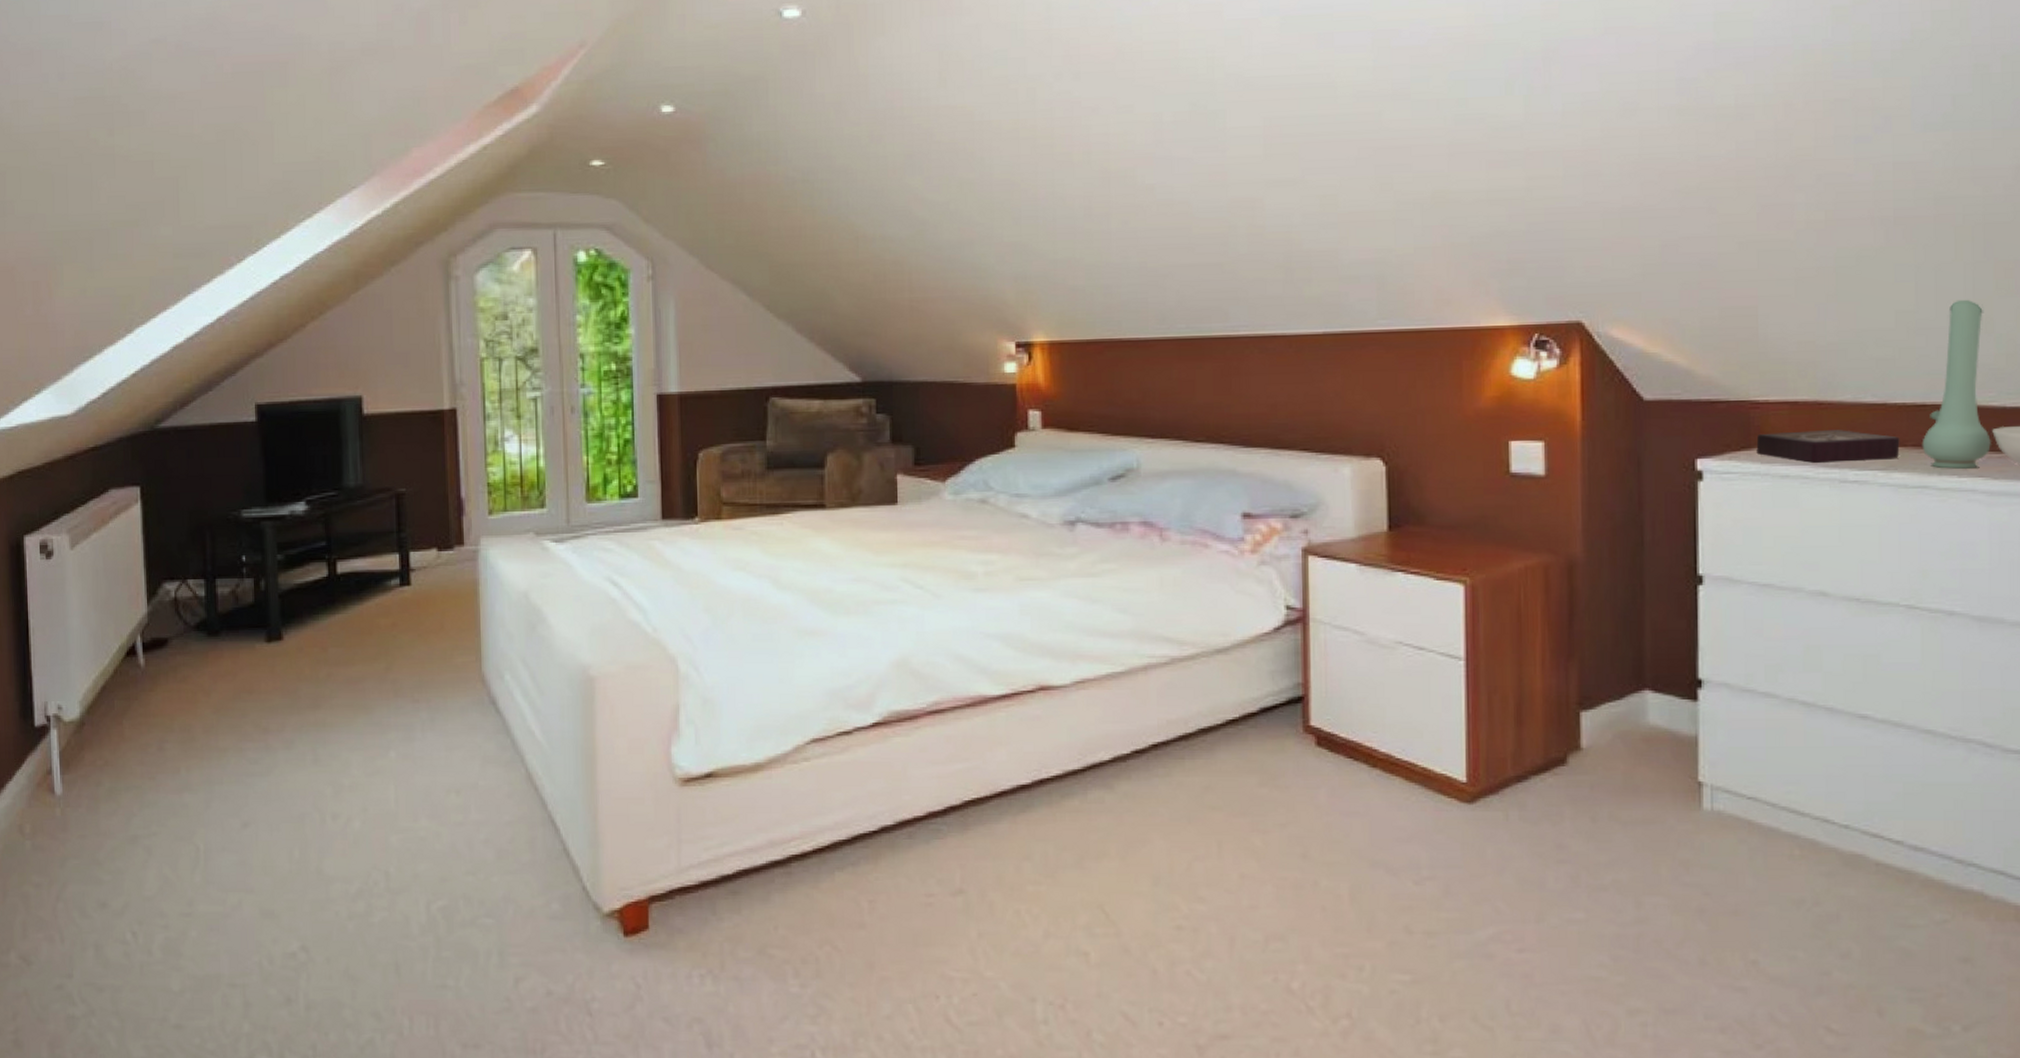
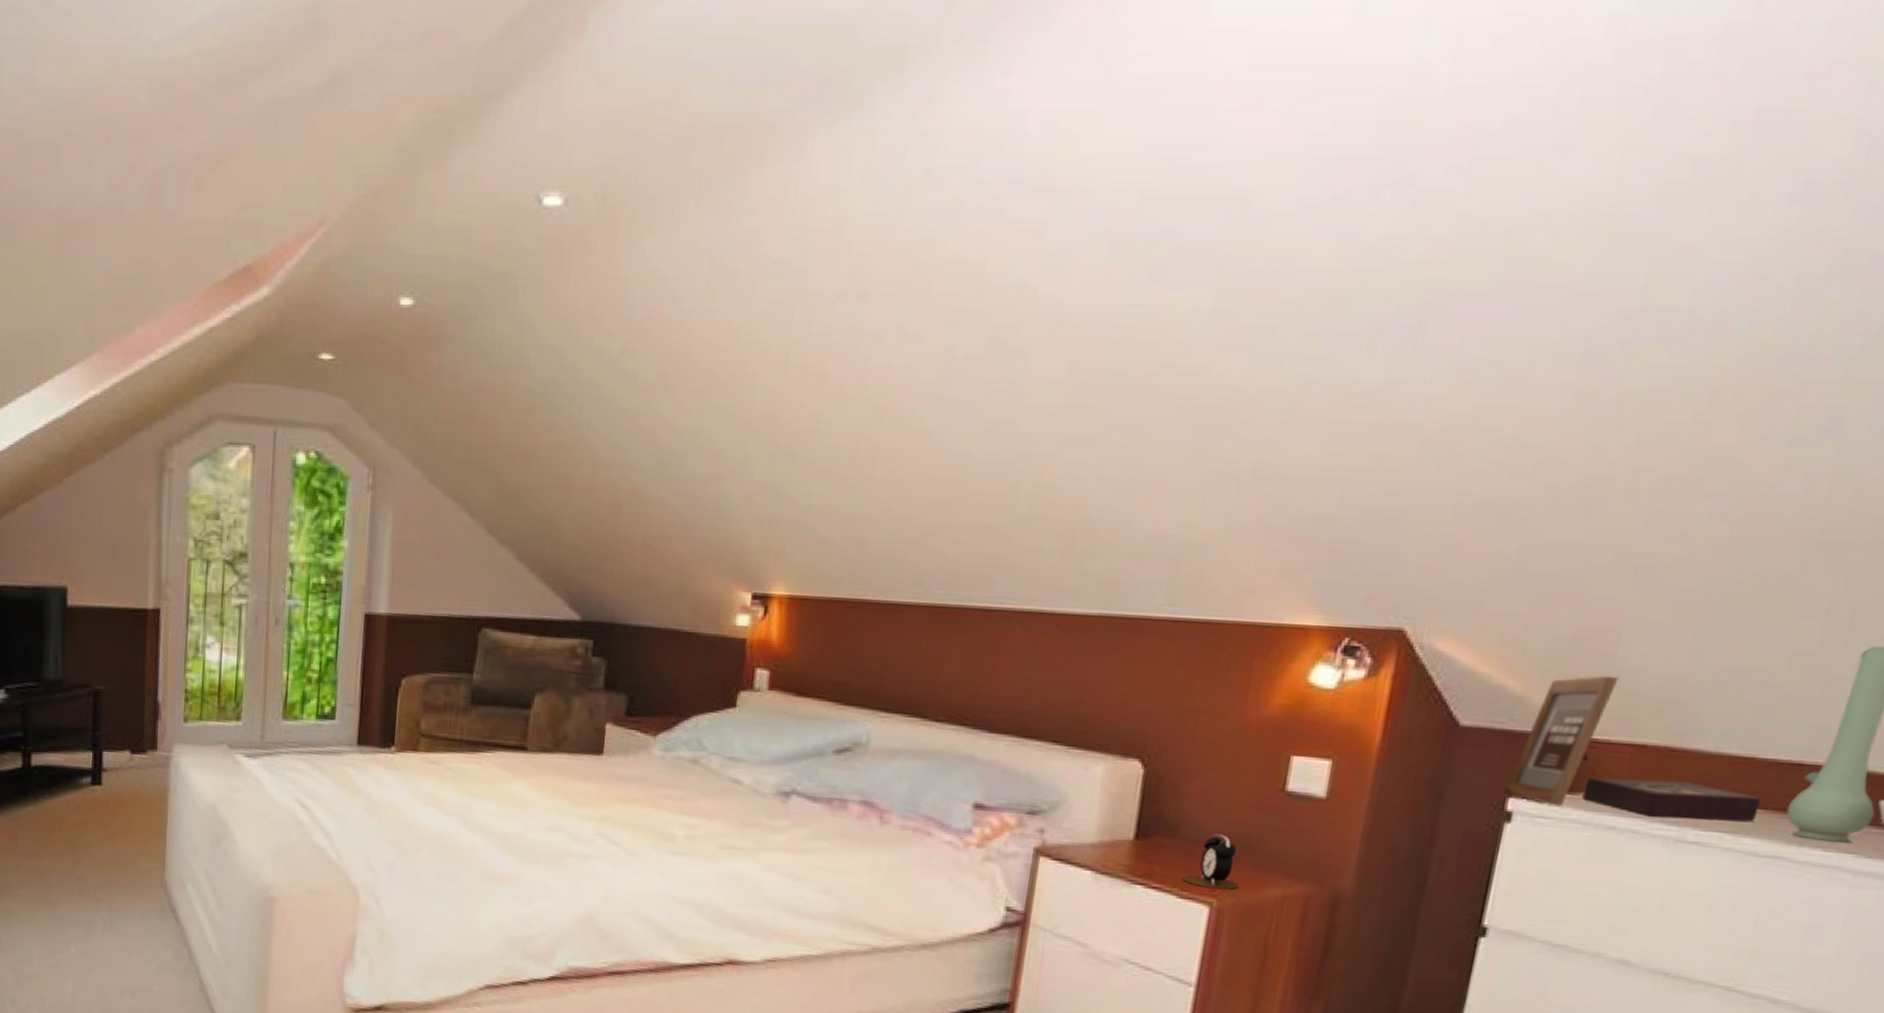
alarm clock: none [1436,517,1485,568] -> present [1182,833,1238,890]
picture frame: none [1692,345,1764,462] -> present [1503,675,1619,806]

